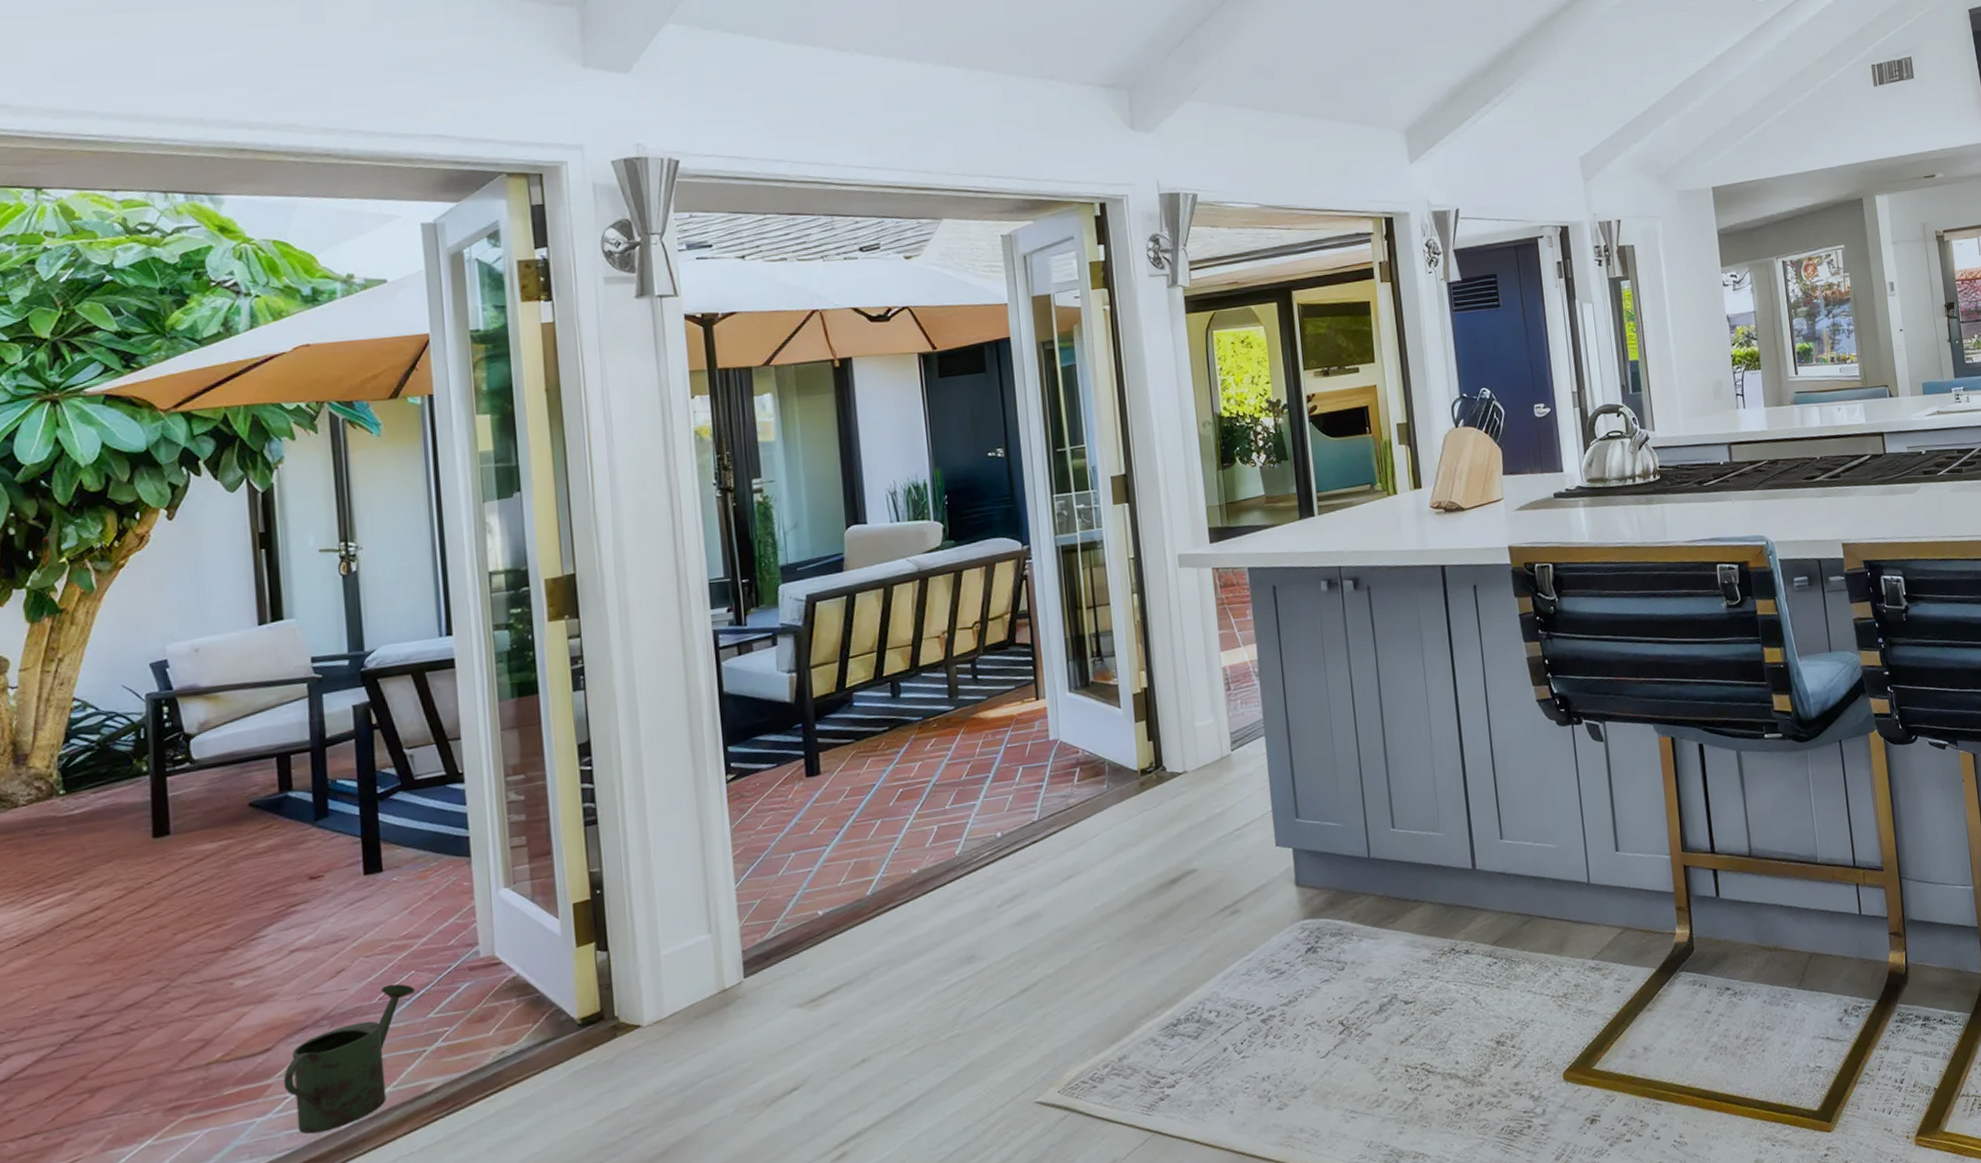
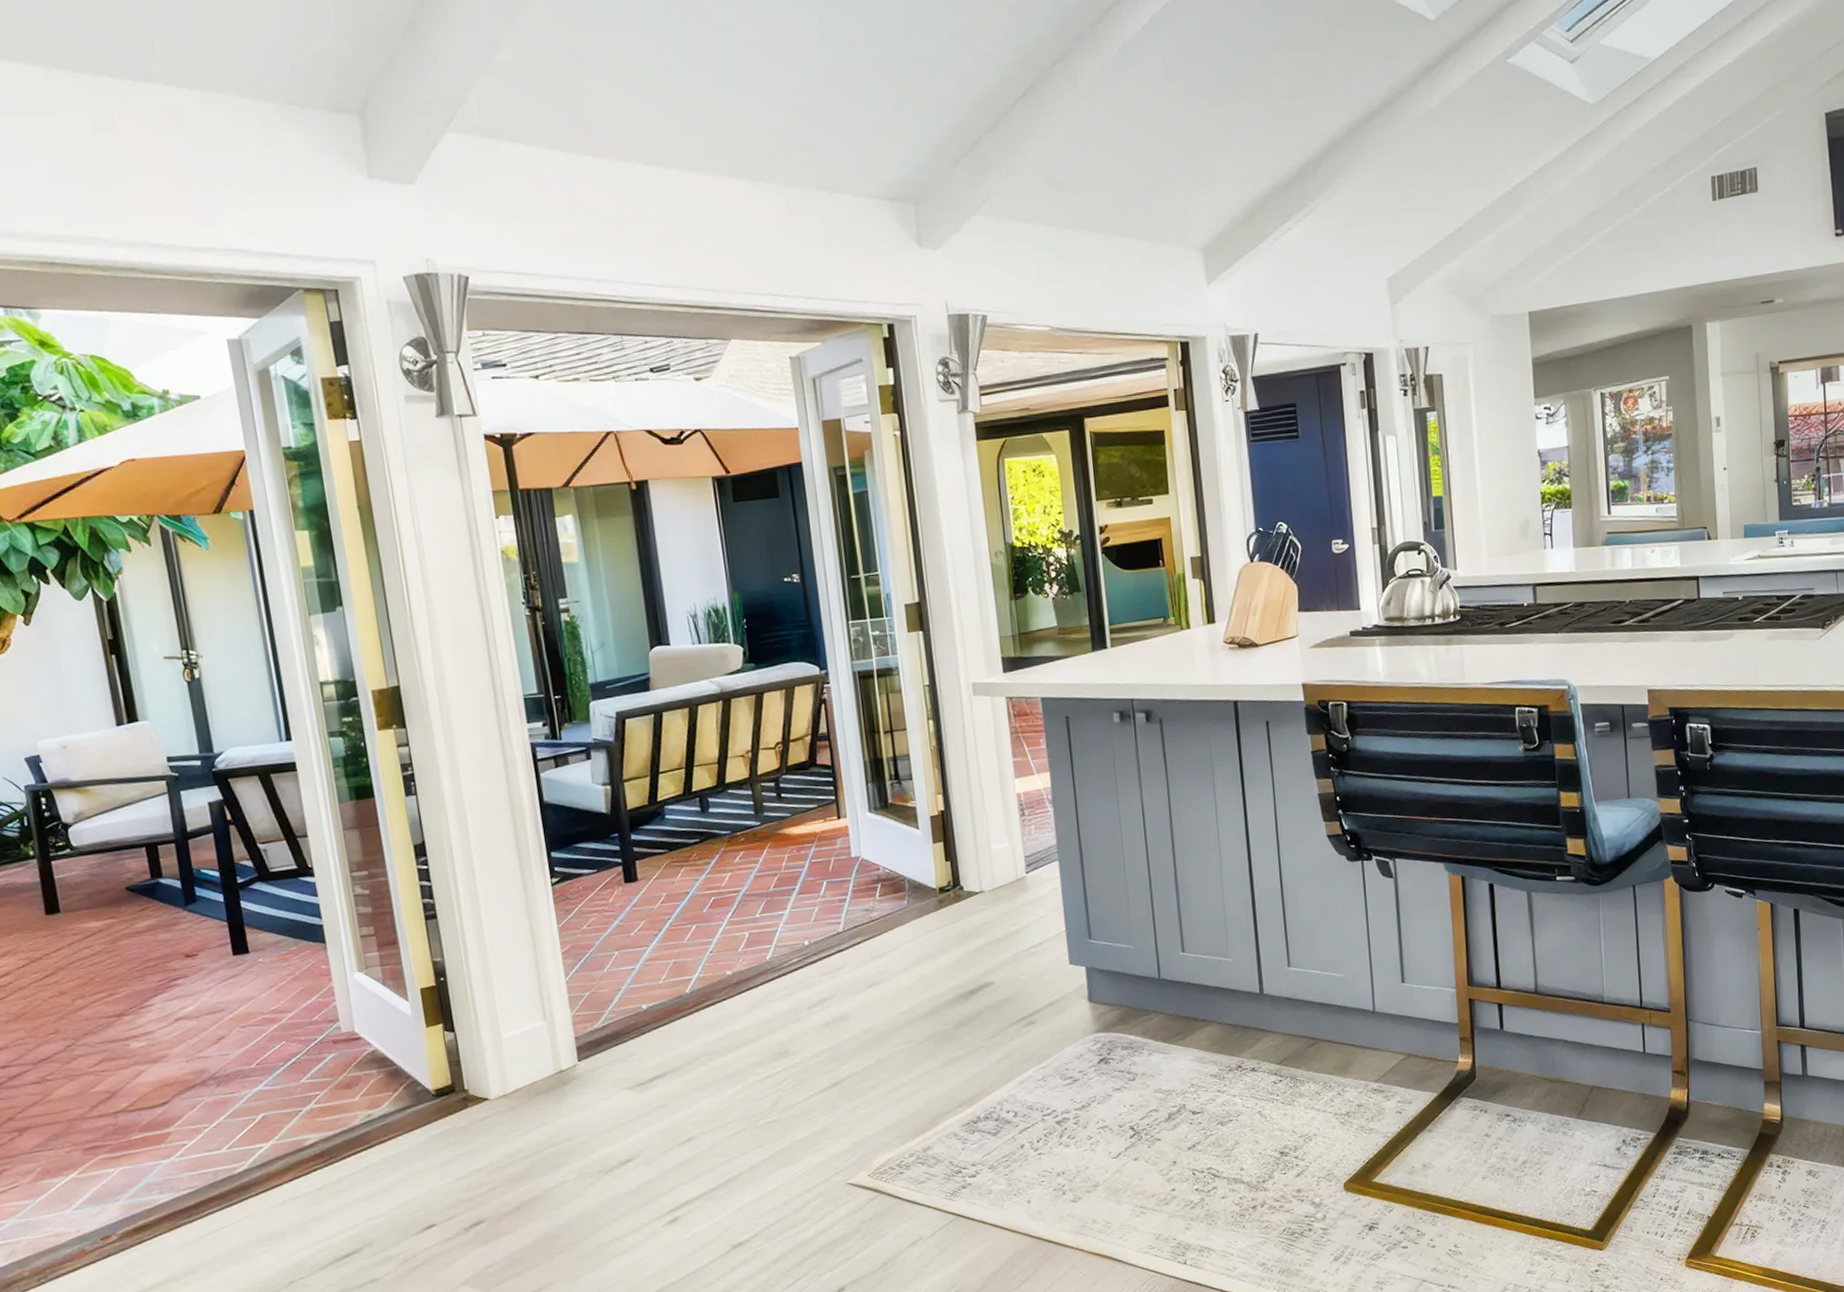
watering can: present [283,983,415,1134] -> none [181,1052,287,1176]

